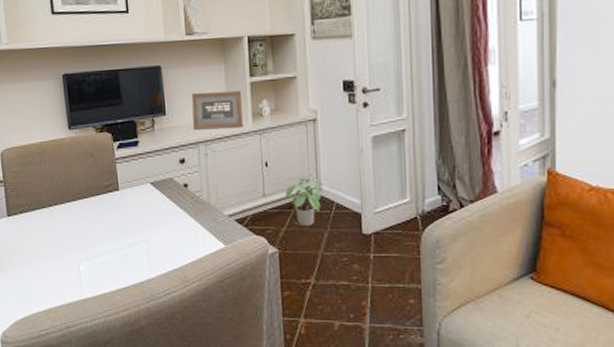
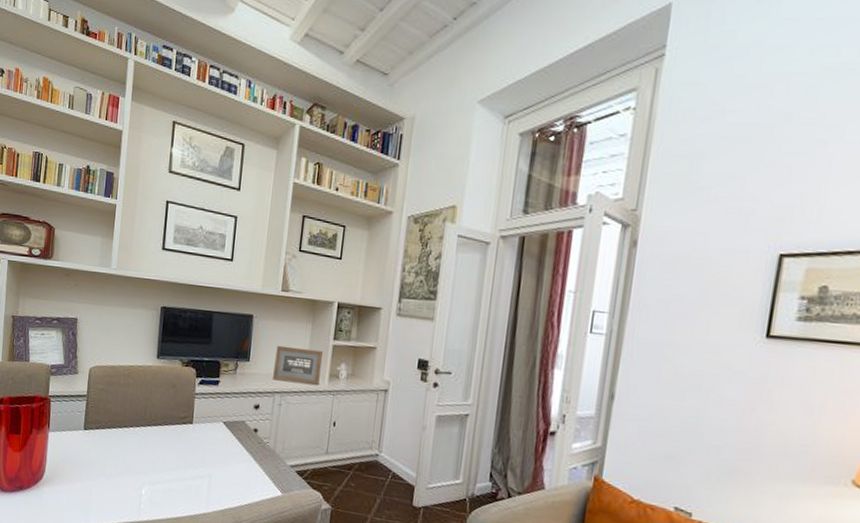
potted plant: present [285,177,323,227] -> none [347,442,384,490]

